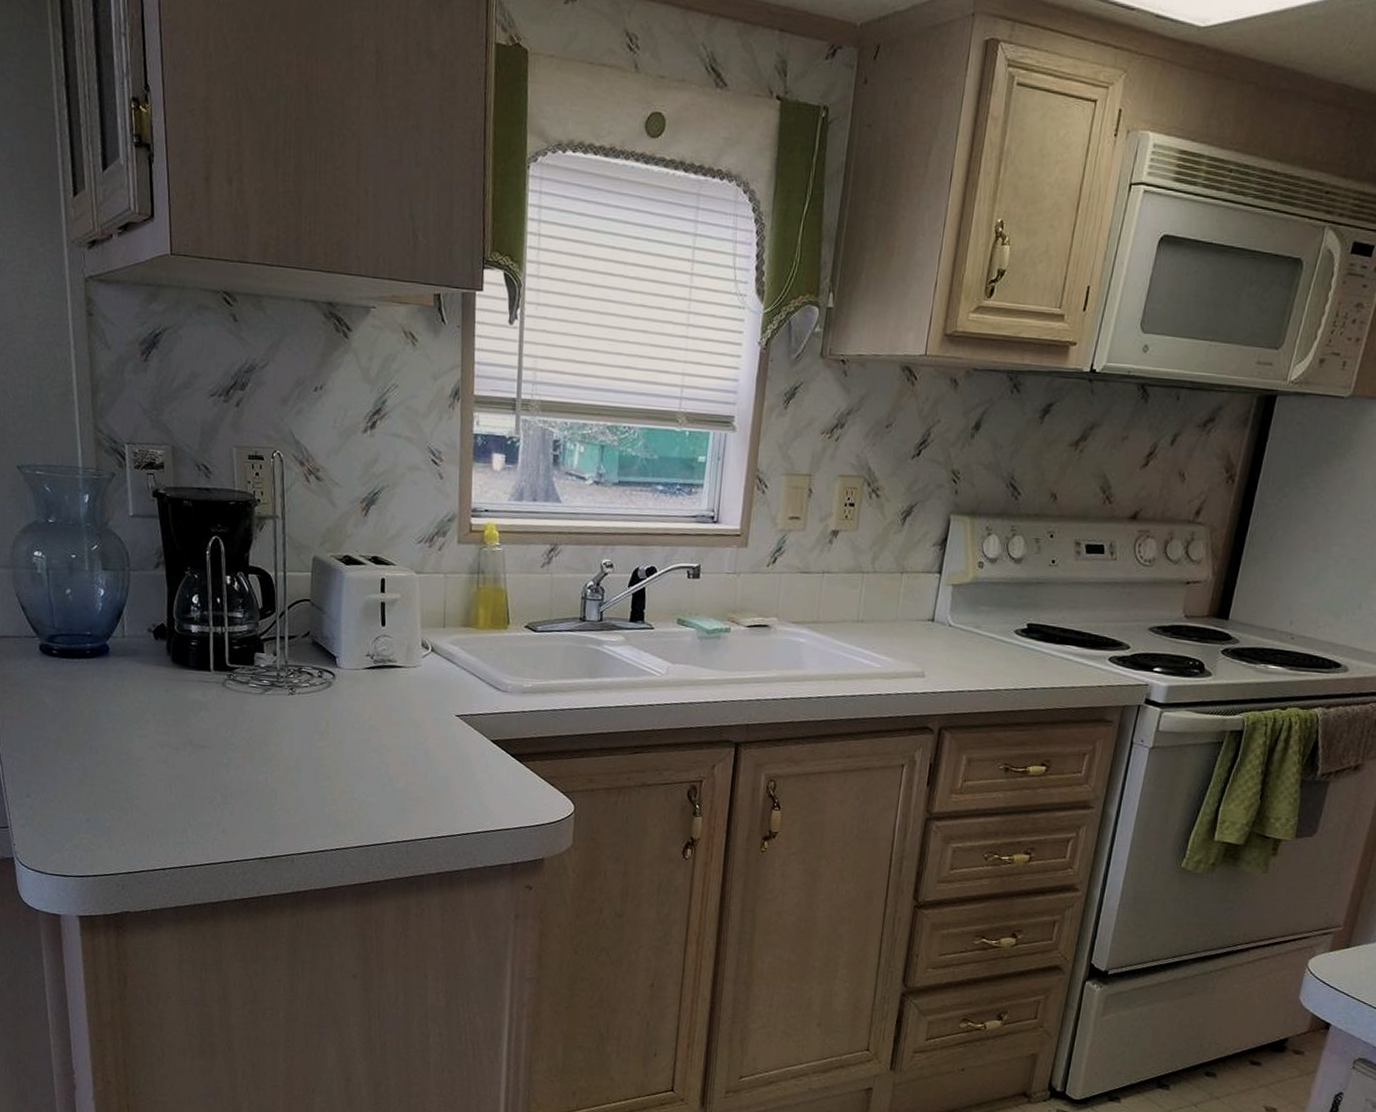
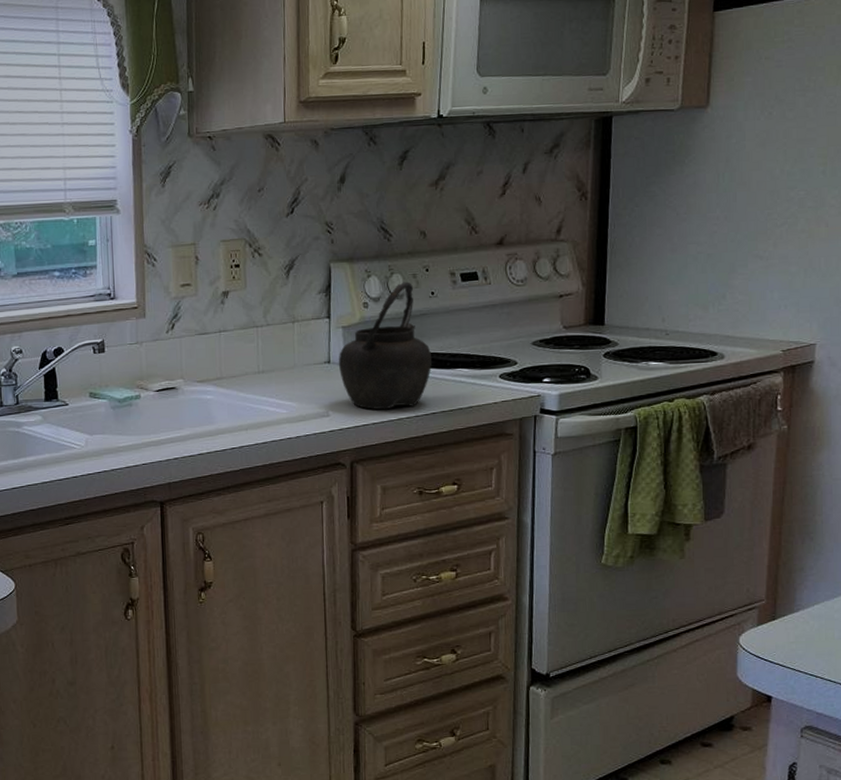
kettle: none [942,545,1042,679] -> present [339,281,432,410]

